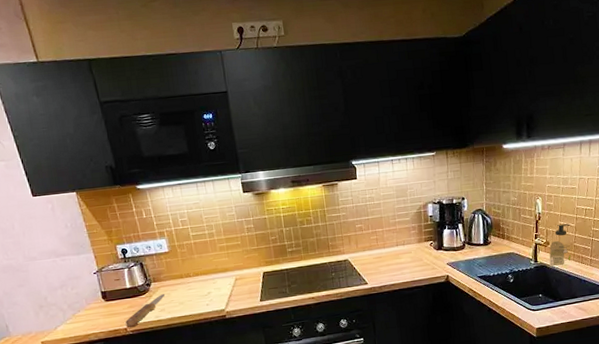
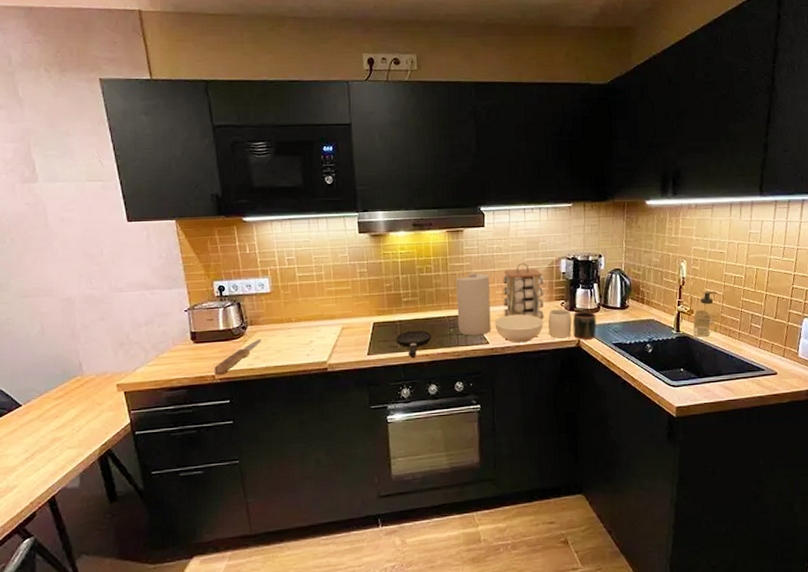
frying pan: none [284,276,317,301] -> present [396,330,432,358]
paper towel holder: none [334,221,369,279] -> present [456,273,491,336]
bowl: none [371,256,415,282] -> present [495,314,544,344]
spice rack: none [376,209,416,260] -> present [502,262,544,320]
mug: none [419,248,441,276] -> present [548,309,572,340]
mug: none [441,249,463,275] -> present [572,311,597,340]

